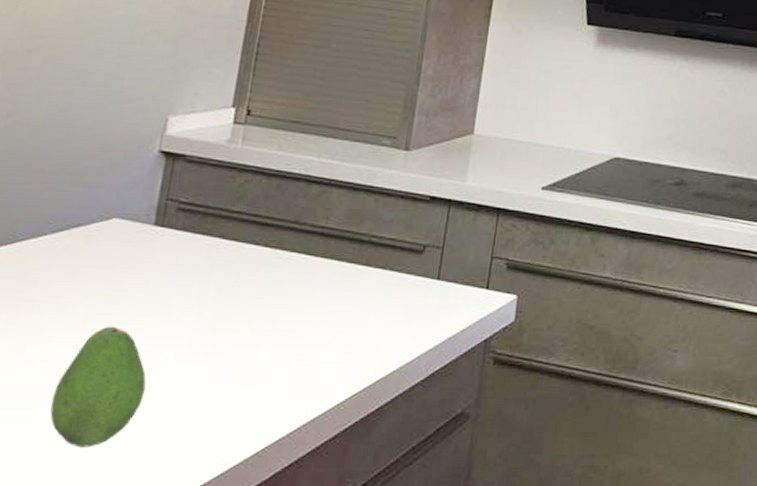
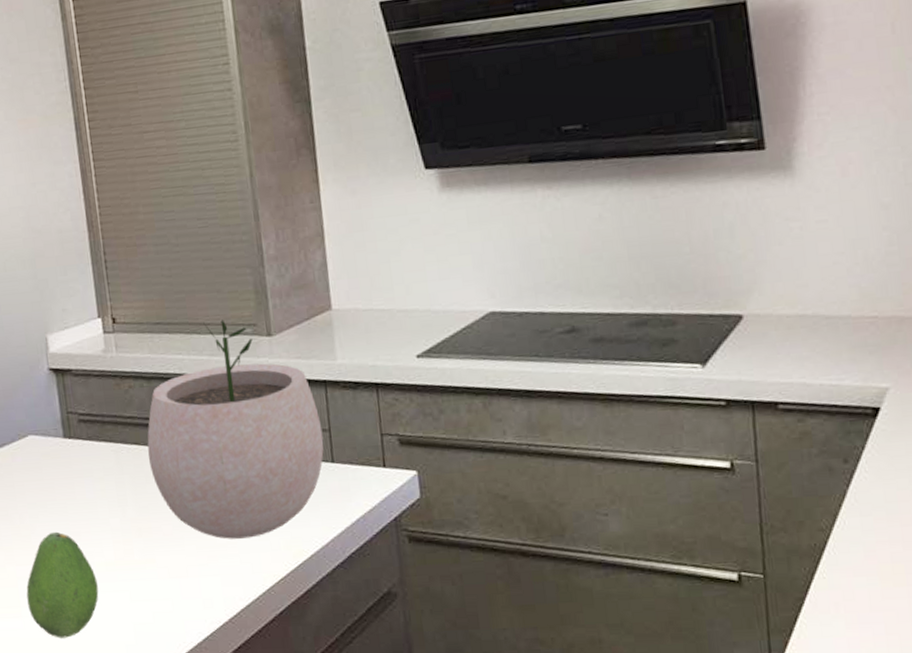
plant pot: none [244,128,437,349] -> present [147,320,324,539]

